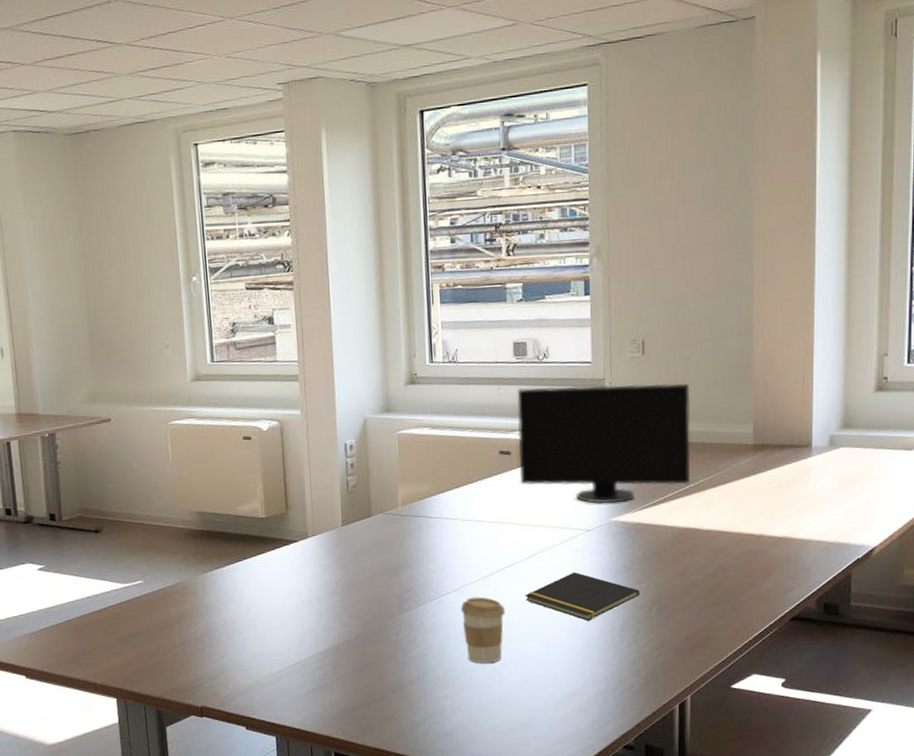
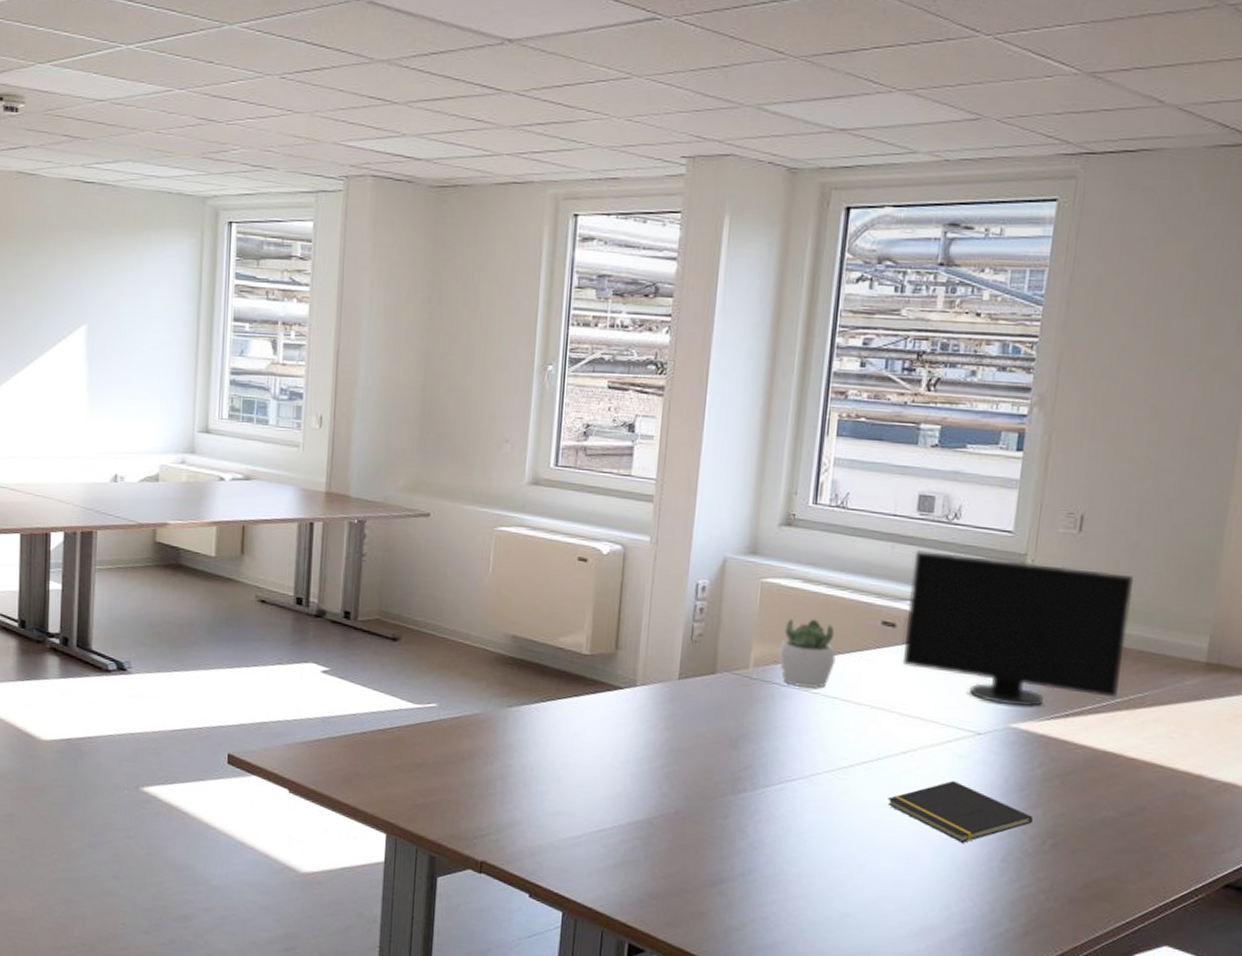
succulent plant: none [420,458,467,516] -> present [779,618,836,688]
coffee cup: present [460,597,506,664] -> none [805,789,862,873]

